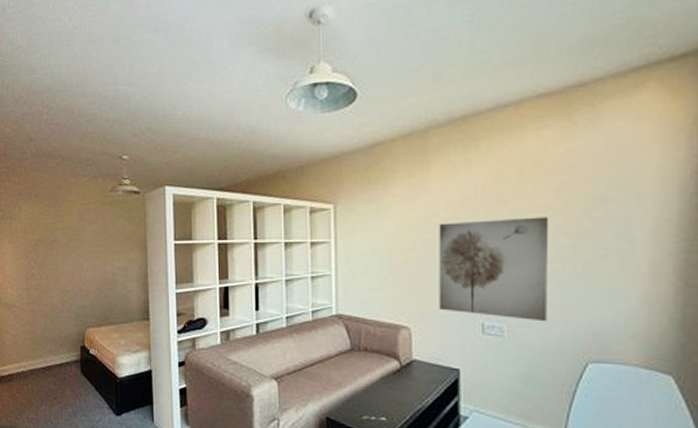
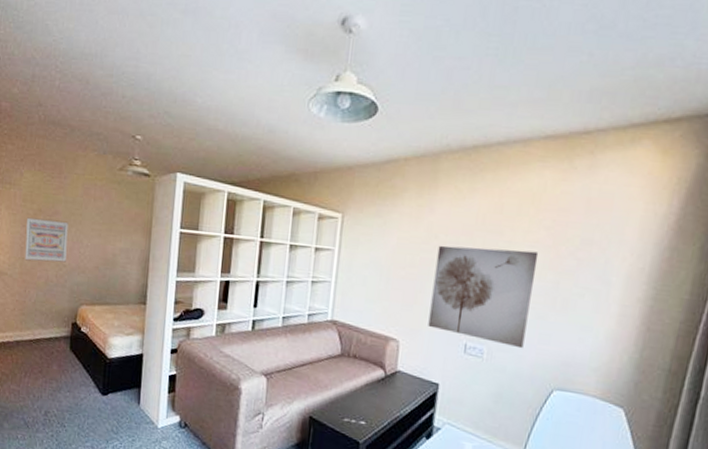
wall art: none [29,248,69,290] -> present [25,217,69,263]

